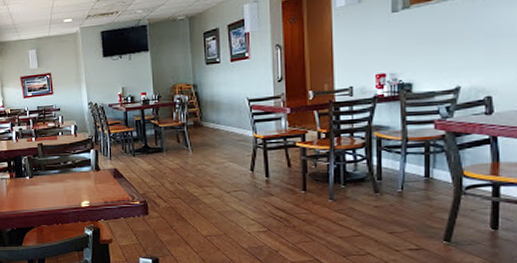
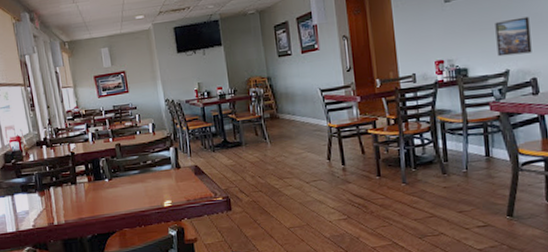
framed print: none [448,29,489,72] -> present [495,16,532,57]

